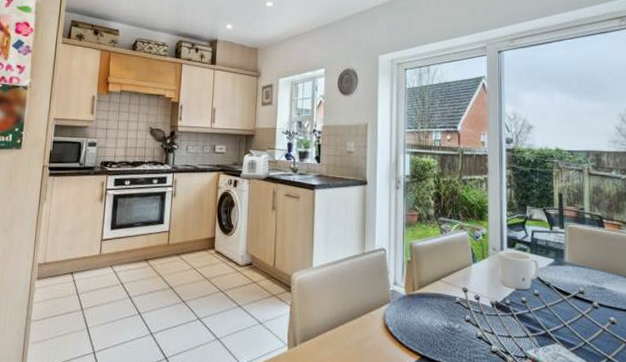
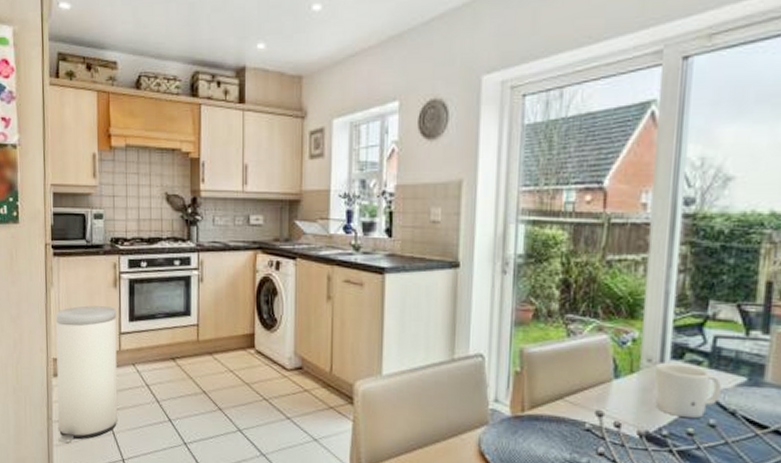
pedal bin: none [34,217,101,340] -> present [55,305,118,443]
toaster: present [239,153,271,181] -> none [282,225,324,262]

